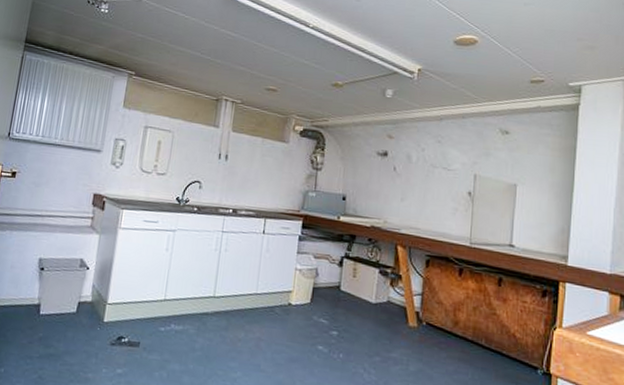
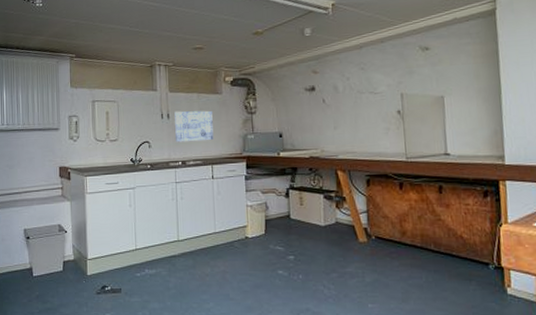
wall art: none [229,153,275,191] -> present [174,110,214,143]

